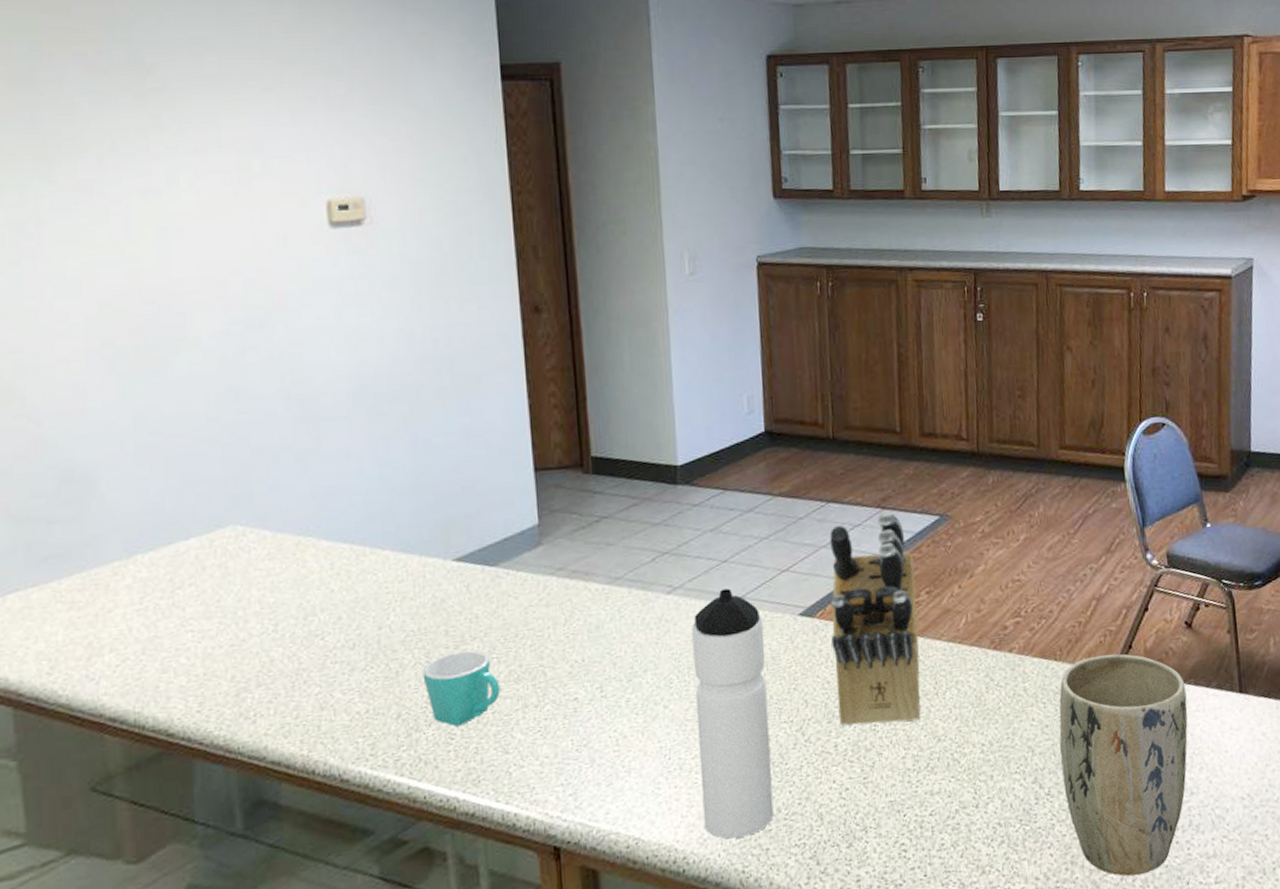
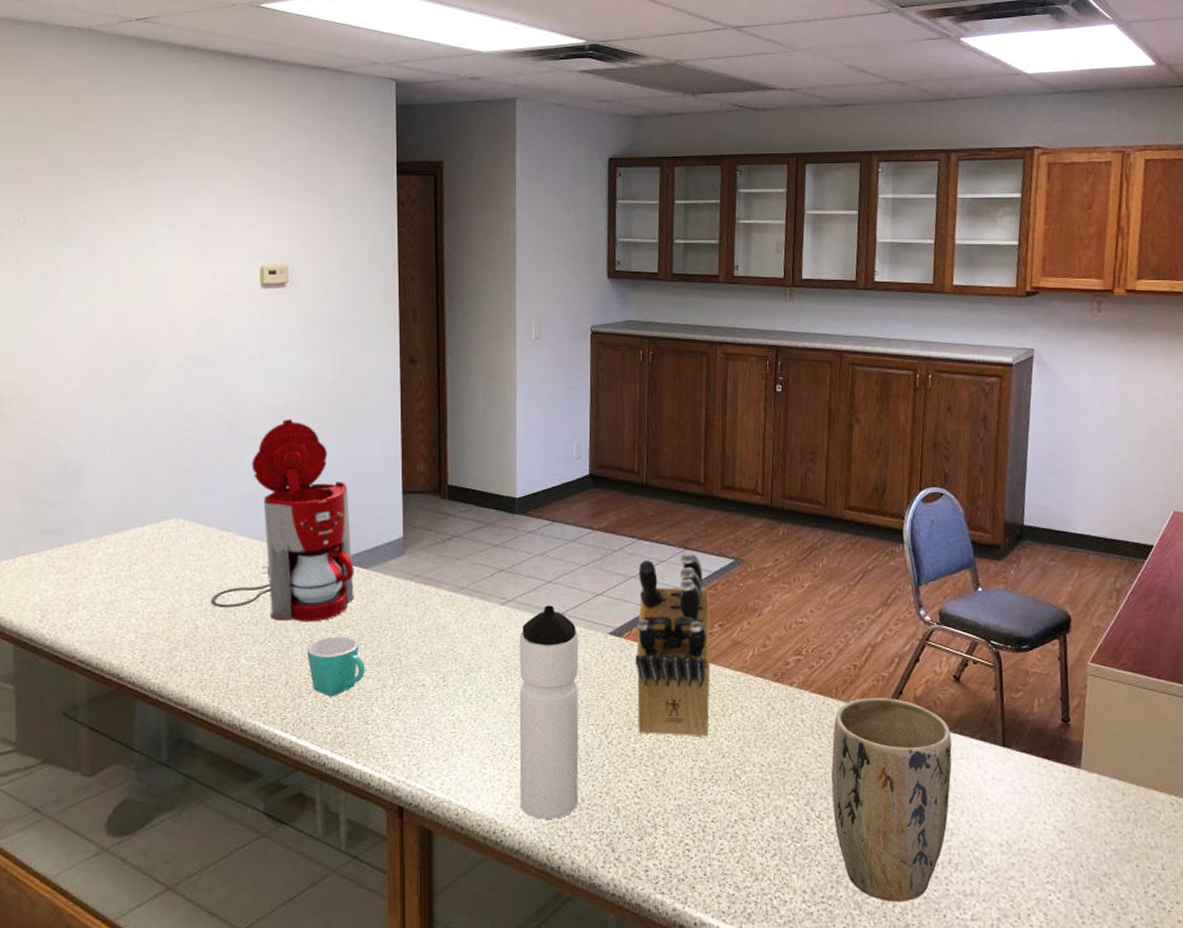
coffee maker: none [288,390,481,641] -> present [210,419,355,622]

